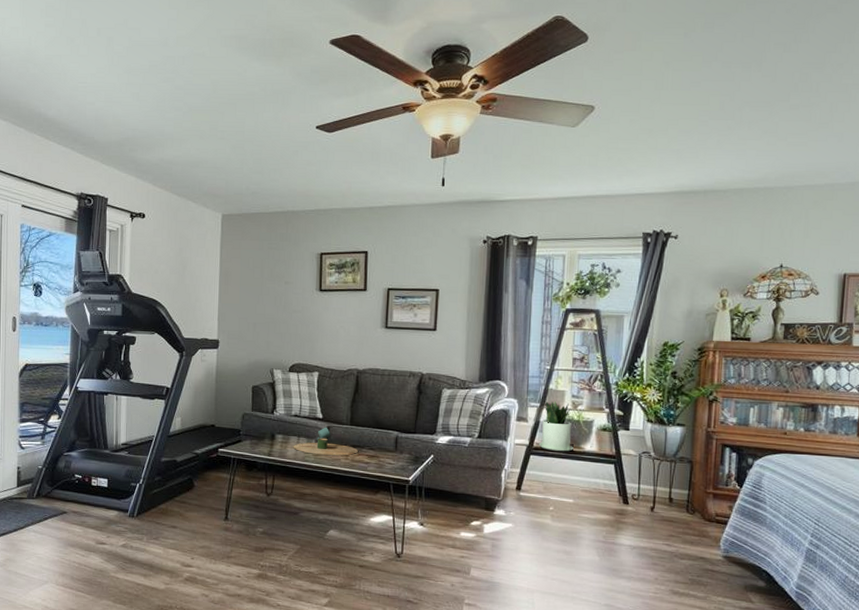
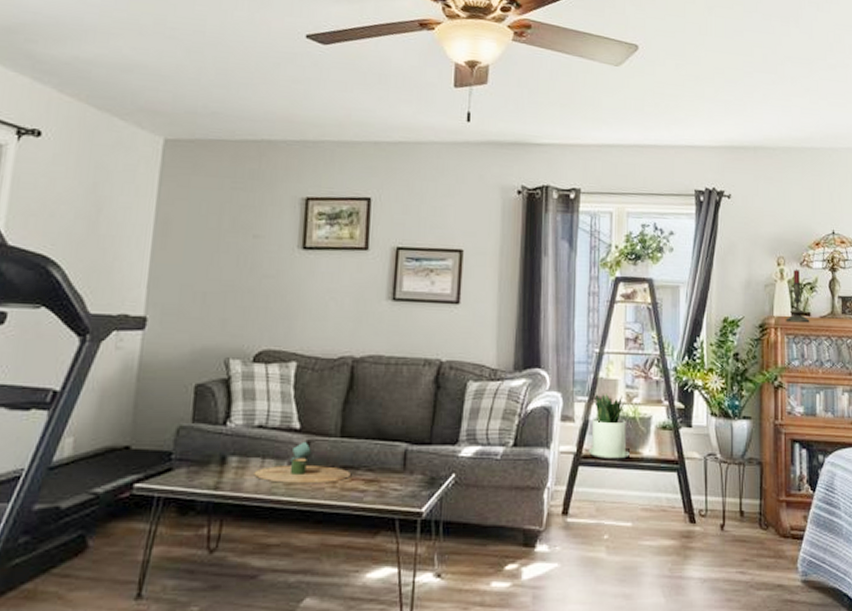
candle: none [725,299,750,347] -> present [786,268,810,323]

